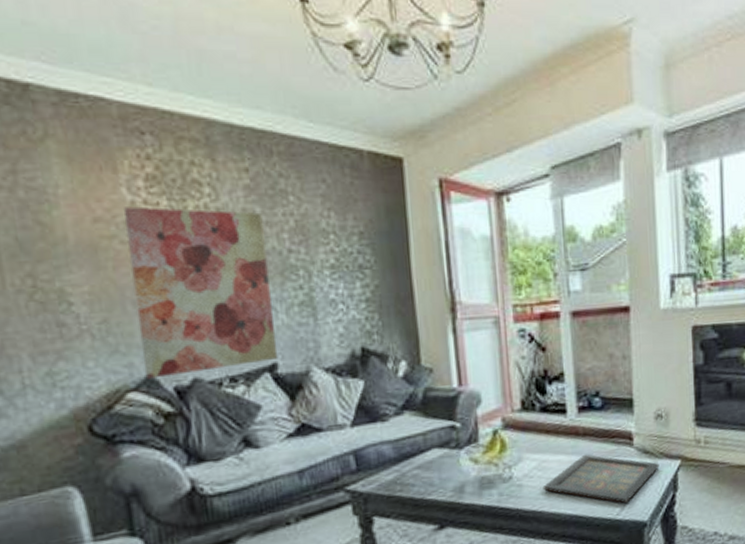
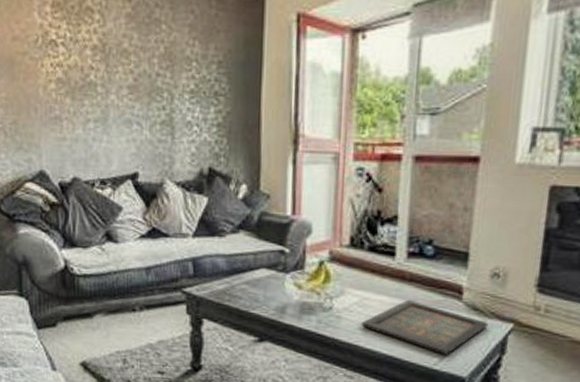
wall art: present [124,206,279,379] -> none [35,29,140,174]

